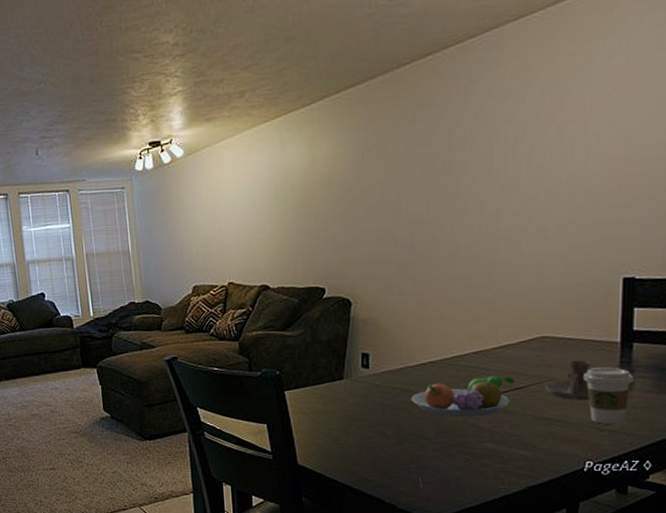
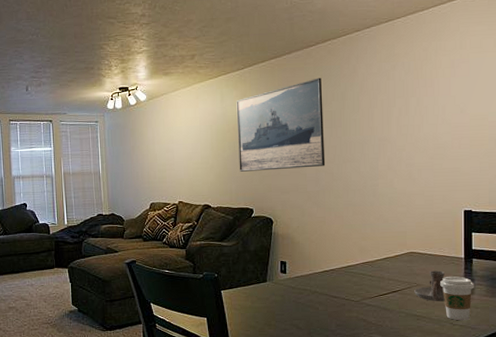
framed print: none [301,107,423,241] -> present [236,77,326,172]
fruit bowl: present [411,375,515,418] -> none [318,281,393,314]

